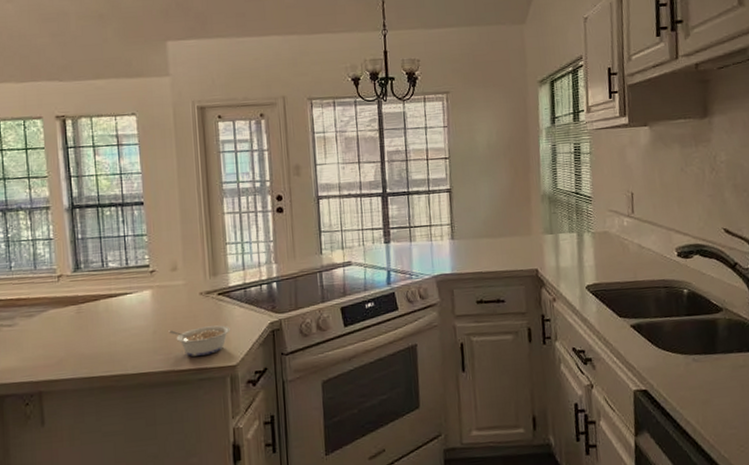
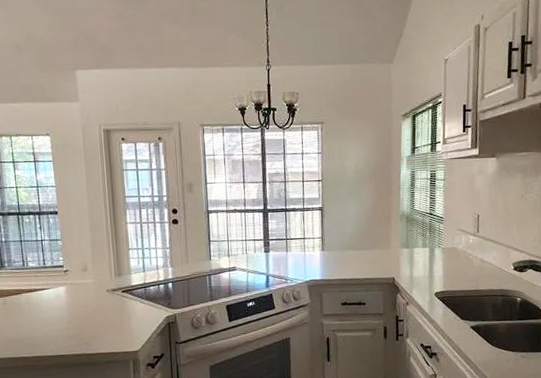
legume: present [169,325,230,357] -> none [81,317,133,343]

